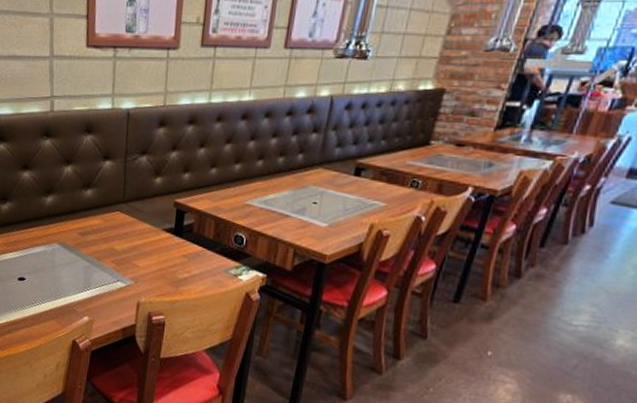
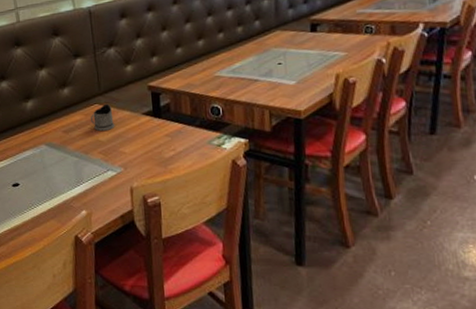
tea glass holder: none [109,212,134,241] -> present [91,103,115,132]

